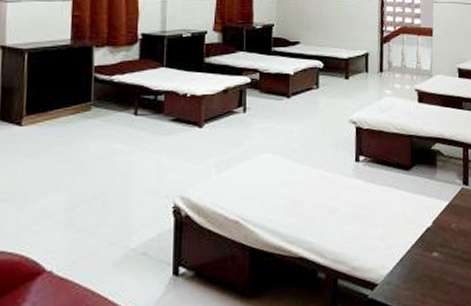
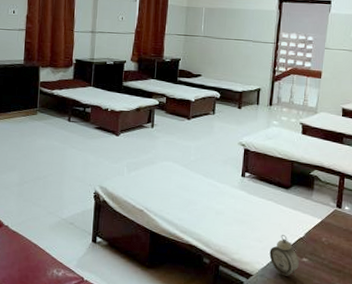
alarm clock: none [395,226,429,279] -> present [269,234,299,278]

